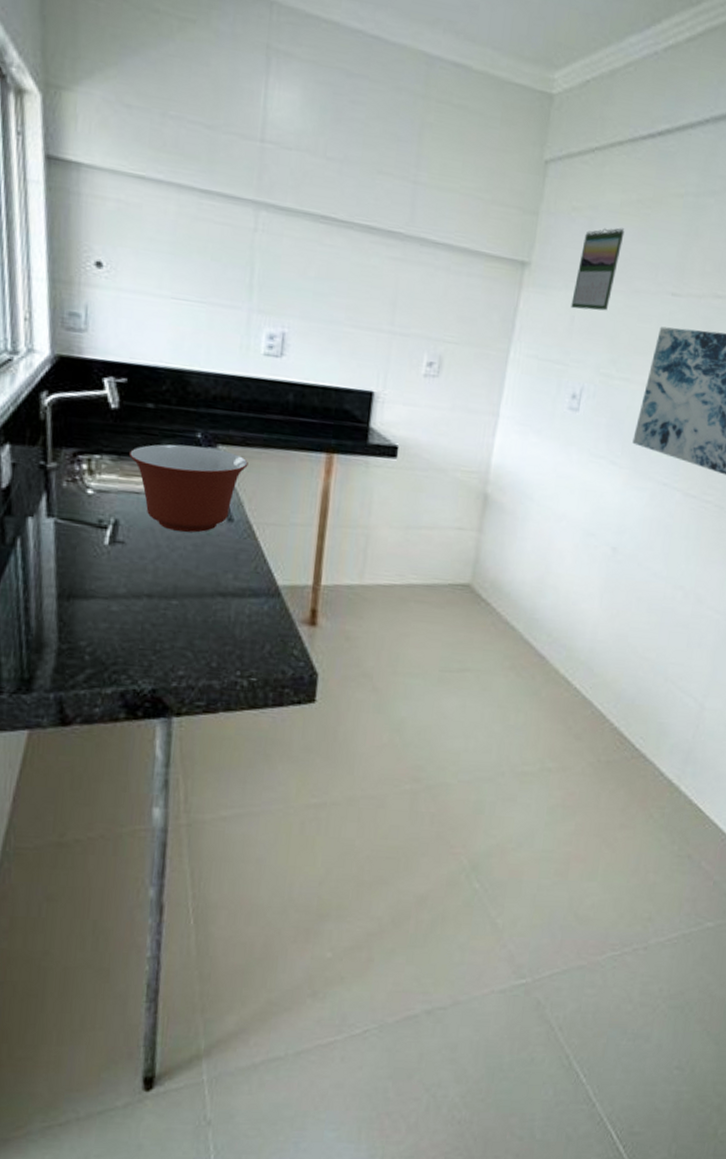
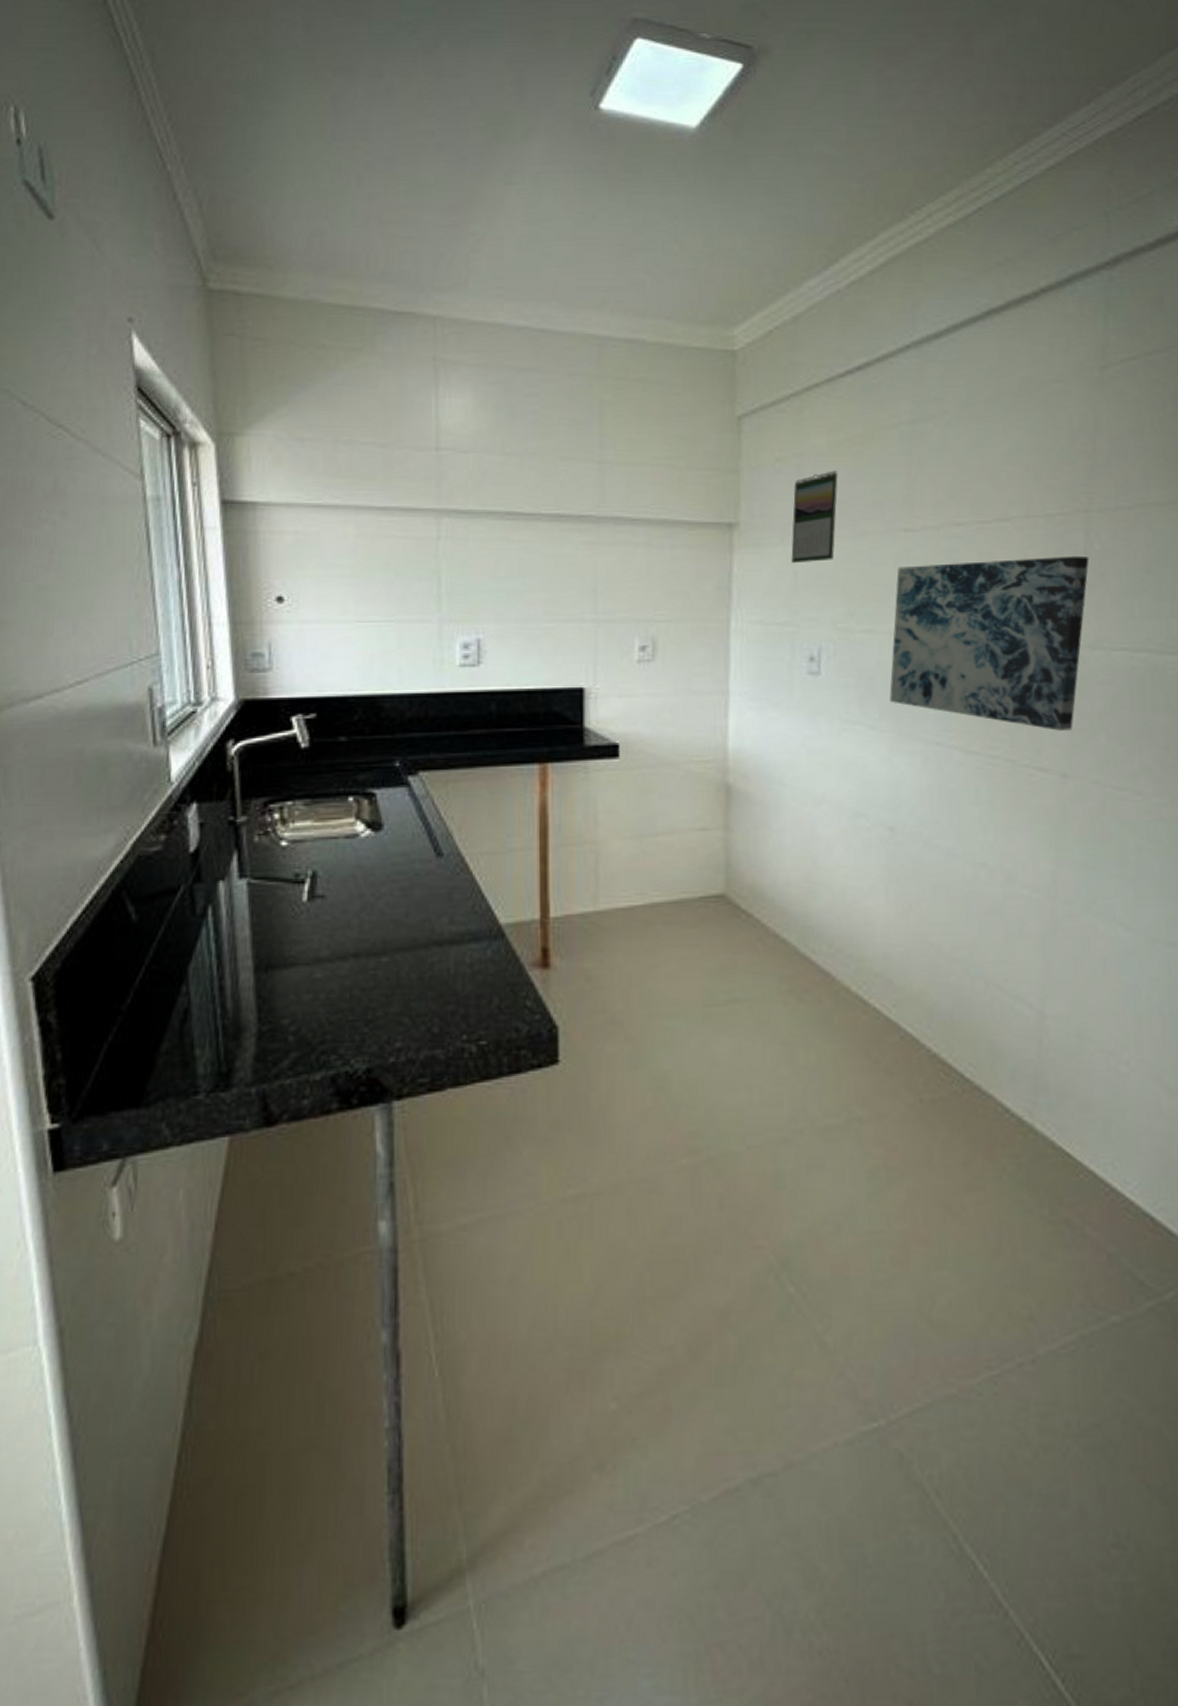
mixing bowl: present [130,444,248,533] -> none [324,776,454,875]

